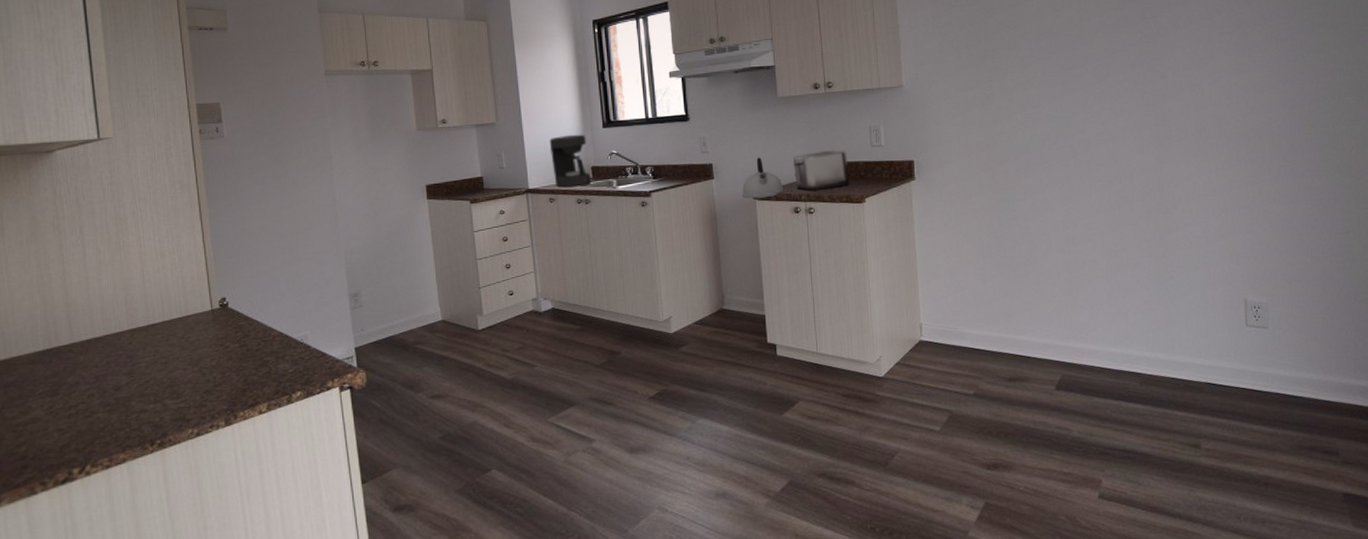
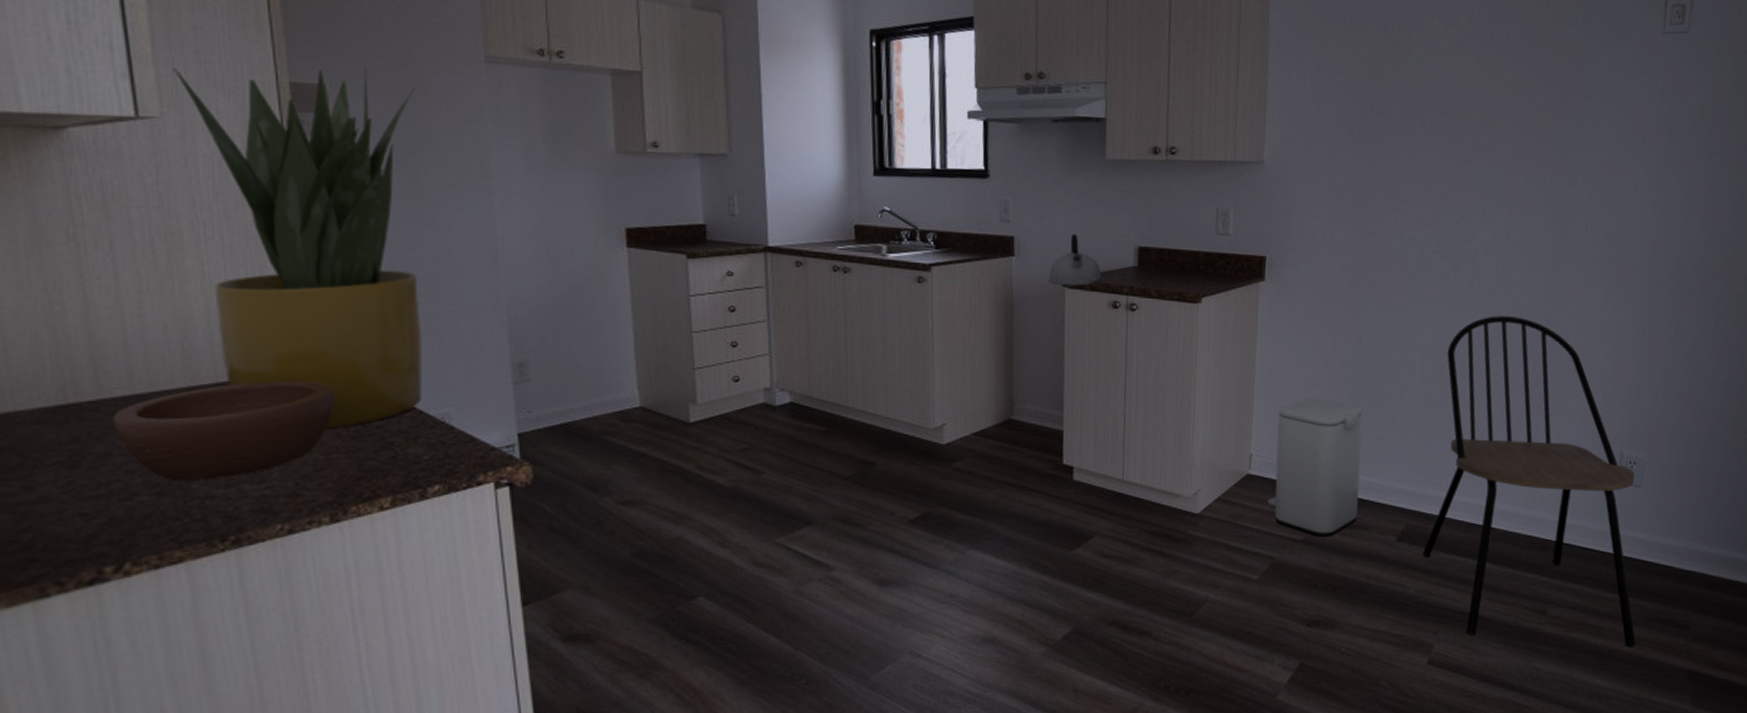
bowl: none [80,318,228,400] -> present [113,380,335,481]
planter: none [121,87,287,354] -> present [172,66,422,430]
coffee maker: present [549,134,592,188] -> none [800,180,854,250]
toaster: present [792,150,850,192] -> none [1116,233,1186,285]
pedal bin: none [939,272,1019,391] -> present [1267,397,1362,537]
dining chair: none [1076,190,1289,474] -> present [1423,316,1636,647]

